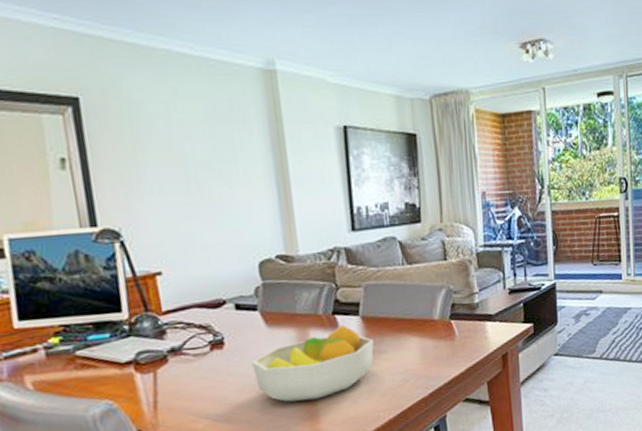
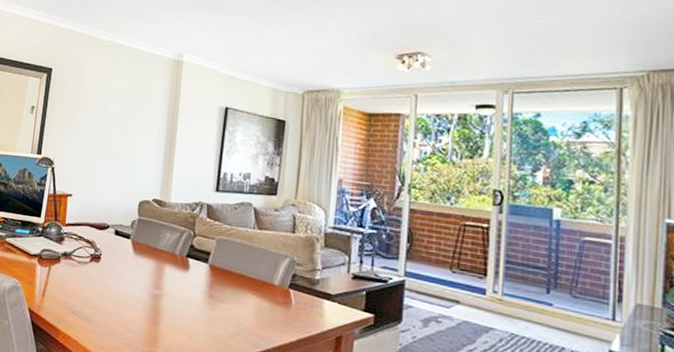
fruit bowl: present [252,324,375,403] -> none [116,267,217,326]

